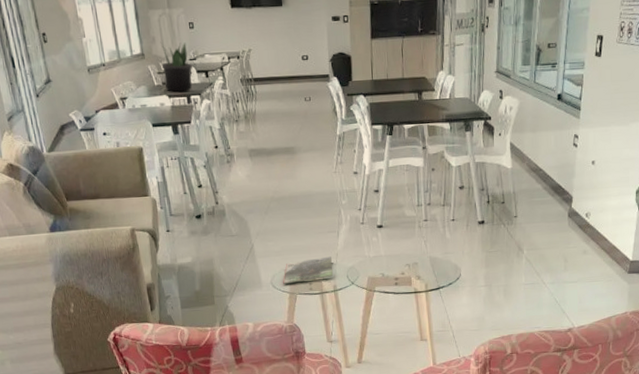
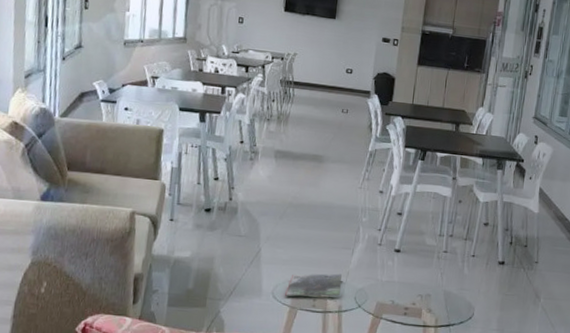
planter: present [160,41,192,93] -> none [201,29,234,83]

